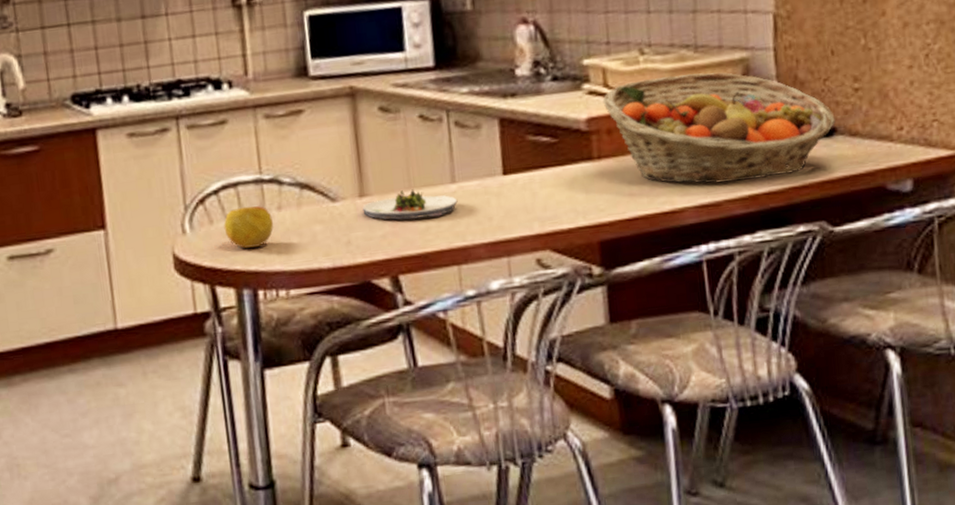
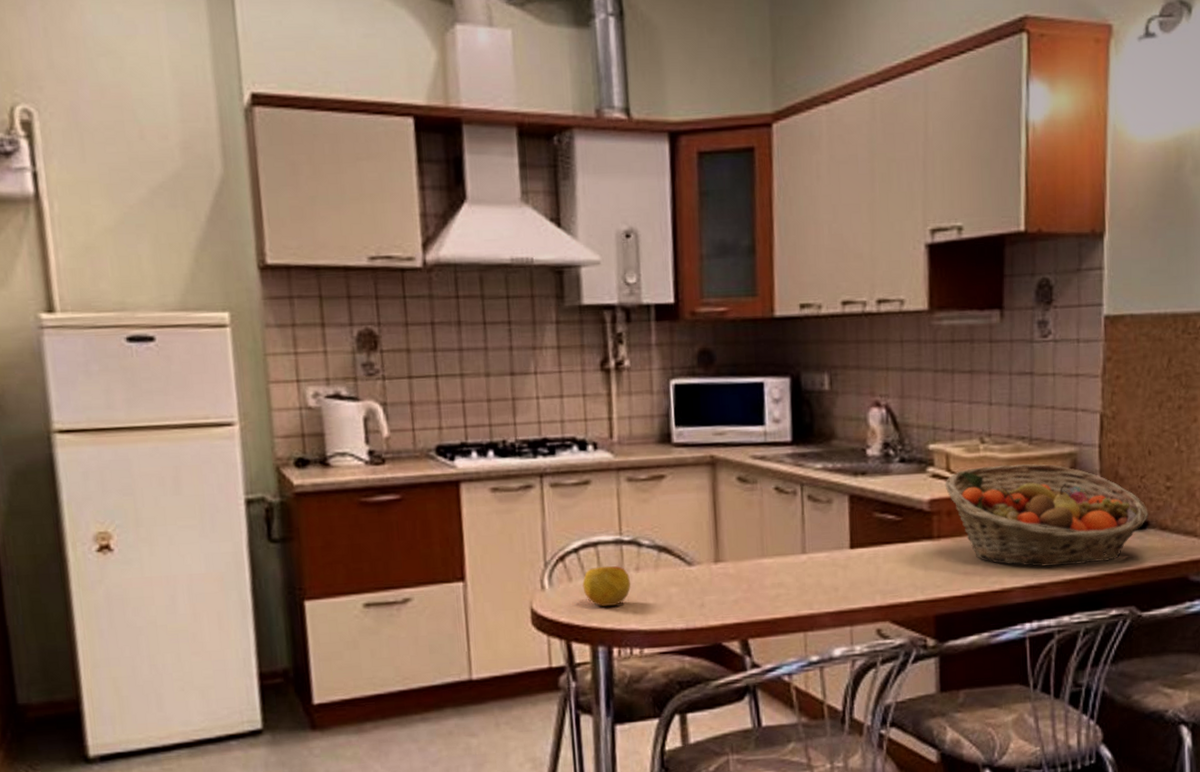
salad plate: present [362,189,458,220] -> none [717,557,807,587]

